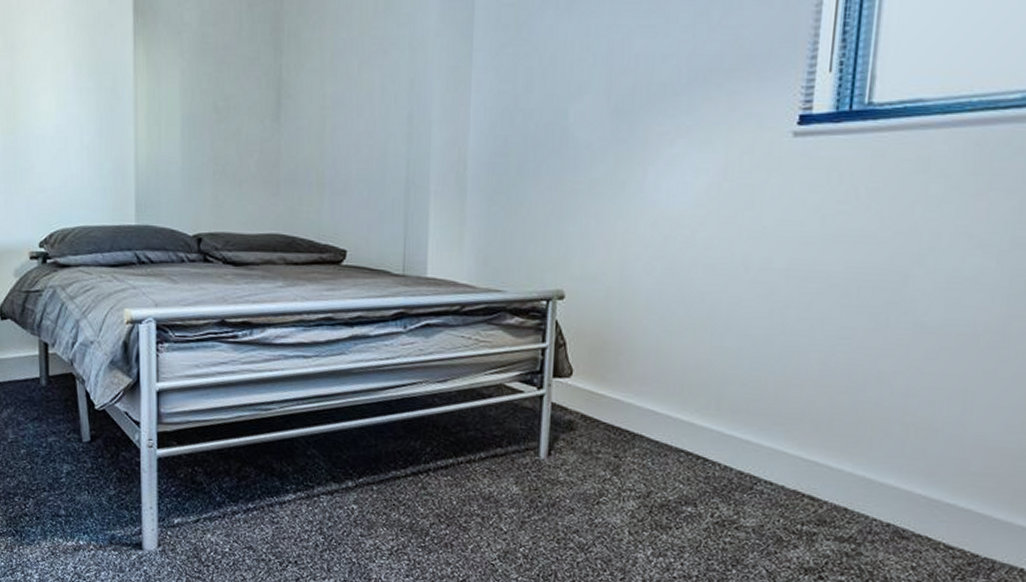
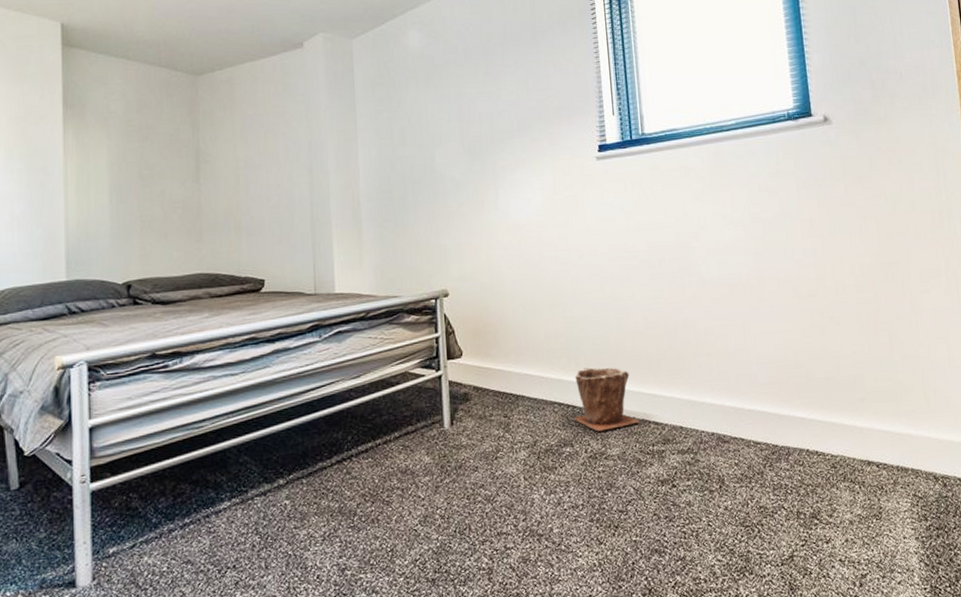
plant pot: none [702,414,790,496] -> present [573,367,640,432]

